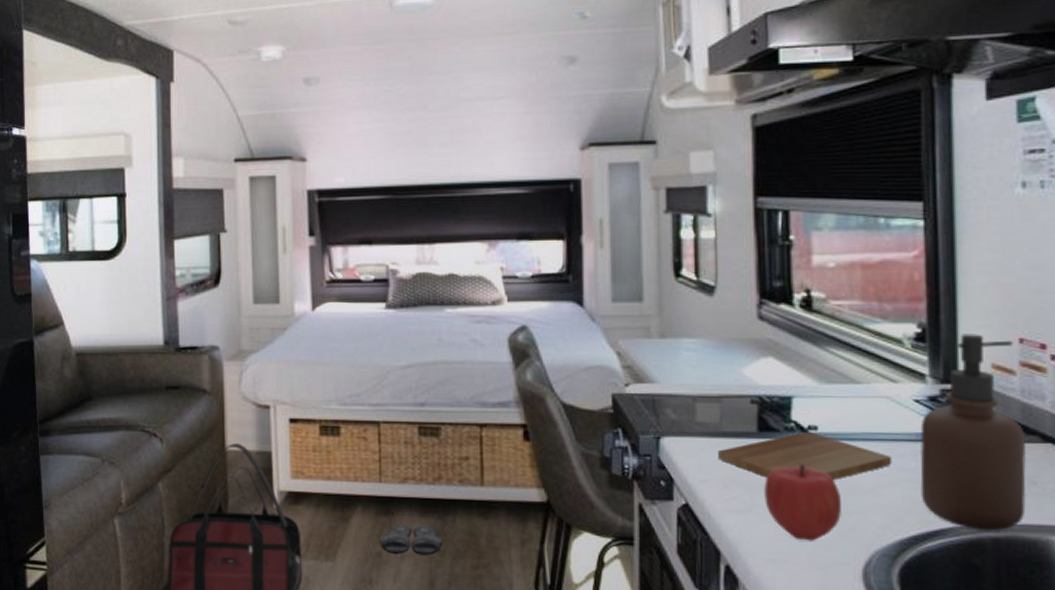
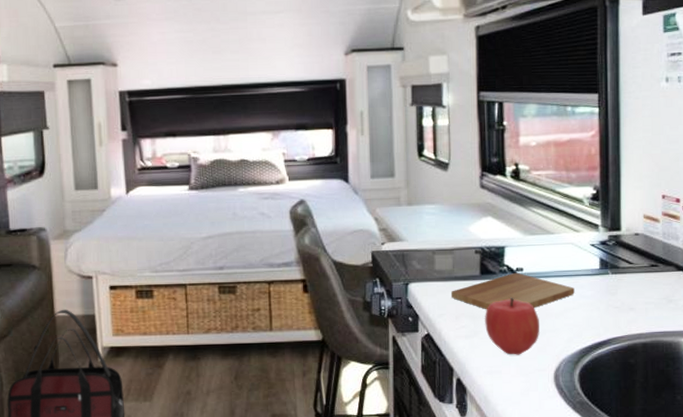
slippers: present [381,525,443,555] -> none [190,366,240,391]
soap dispenser: present [919,334,1027,531] -> none [594,193,666,338]

